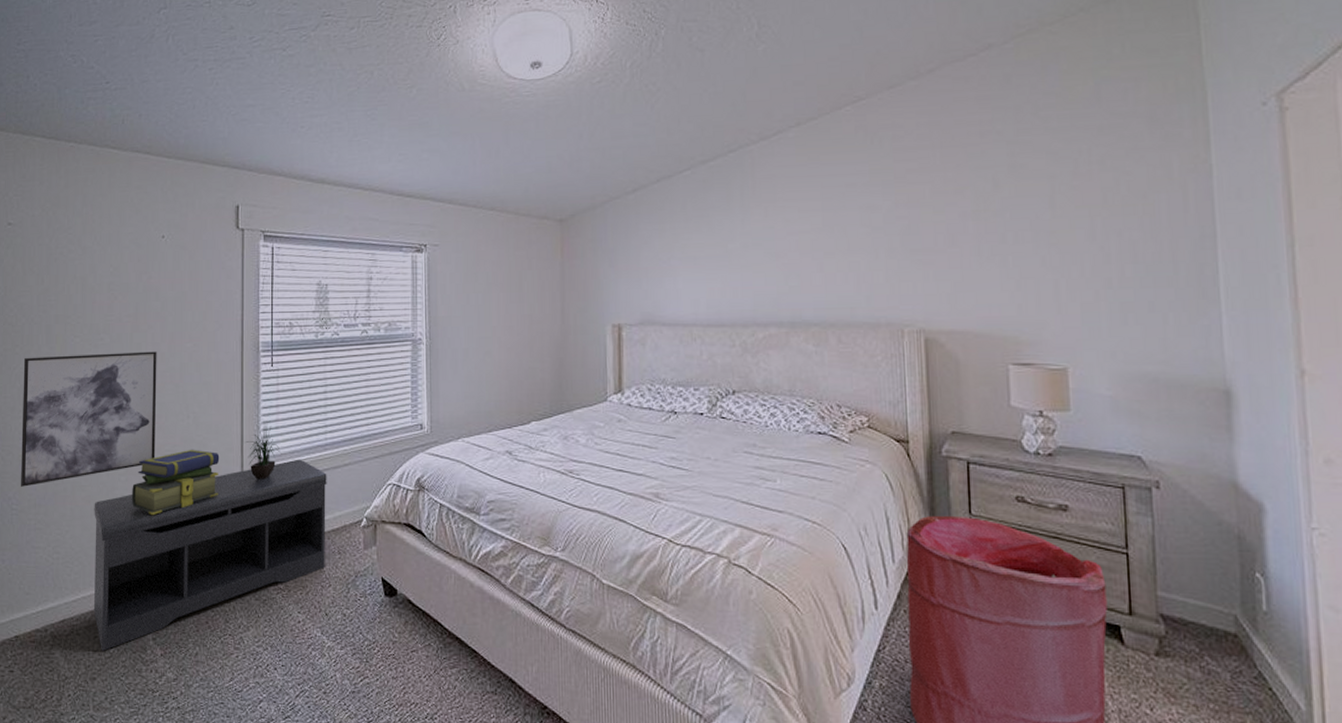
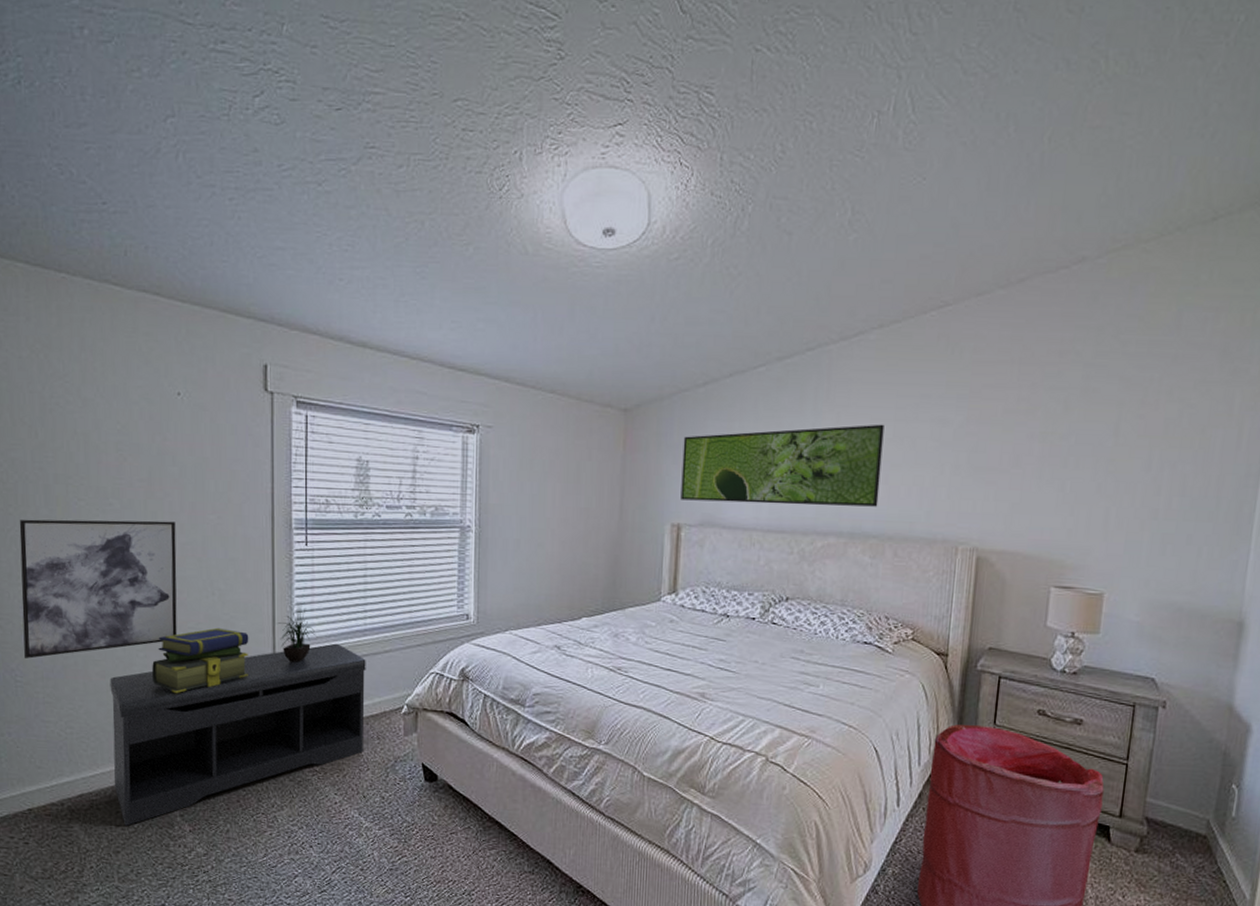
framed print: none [618,214,816,301] -> present [680,424,885,507]

